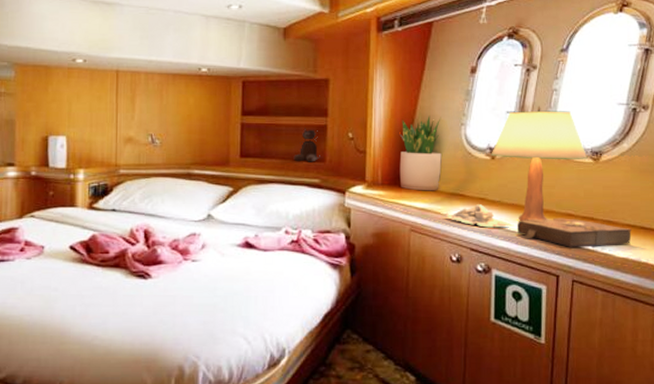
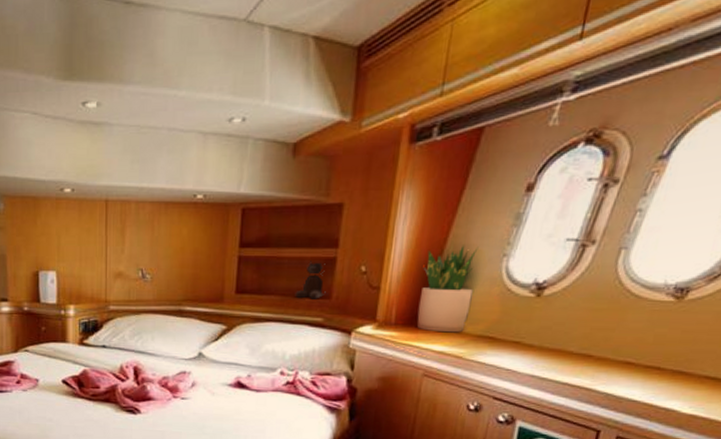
tissue: present [443,204,515,228] -> none [465,348,554,376]
table lamp: present [491,106,588,221] -> none [536,231,668,370]
book: present [516,218,632,247] -> none [555,366,710,401]

